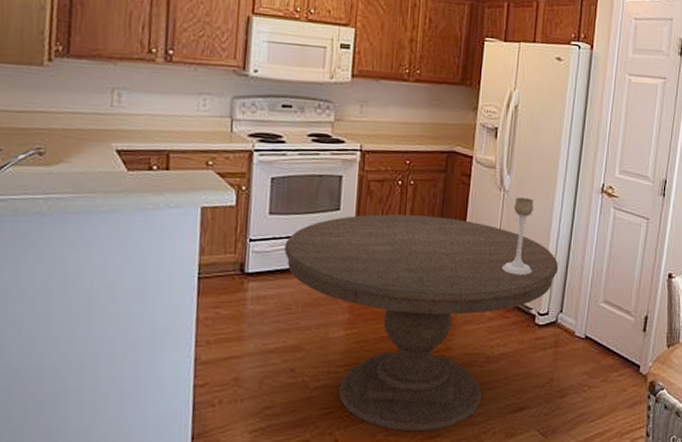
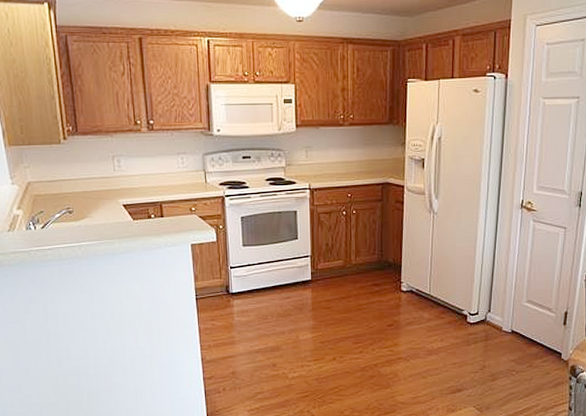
dining table: present [284,214,559,432] -> none [258,239,485,409]
candle holder: present [502,197,534,275] -> none [436,217,462,283]

